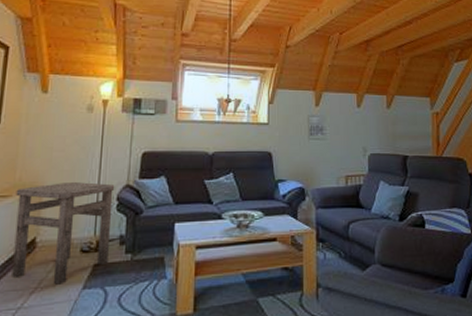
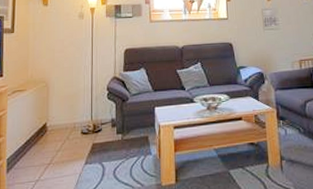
side table: present [12,182,115,285] -> none [29,76,105,161]

